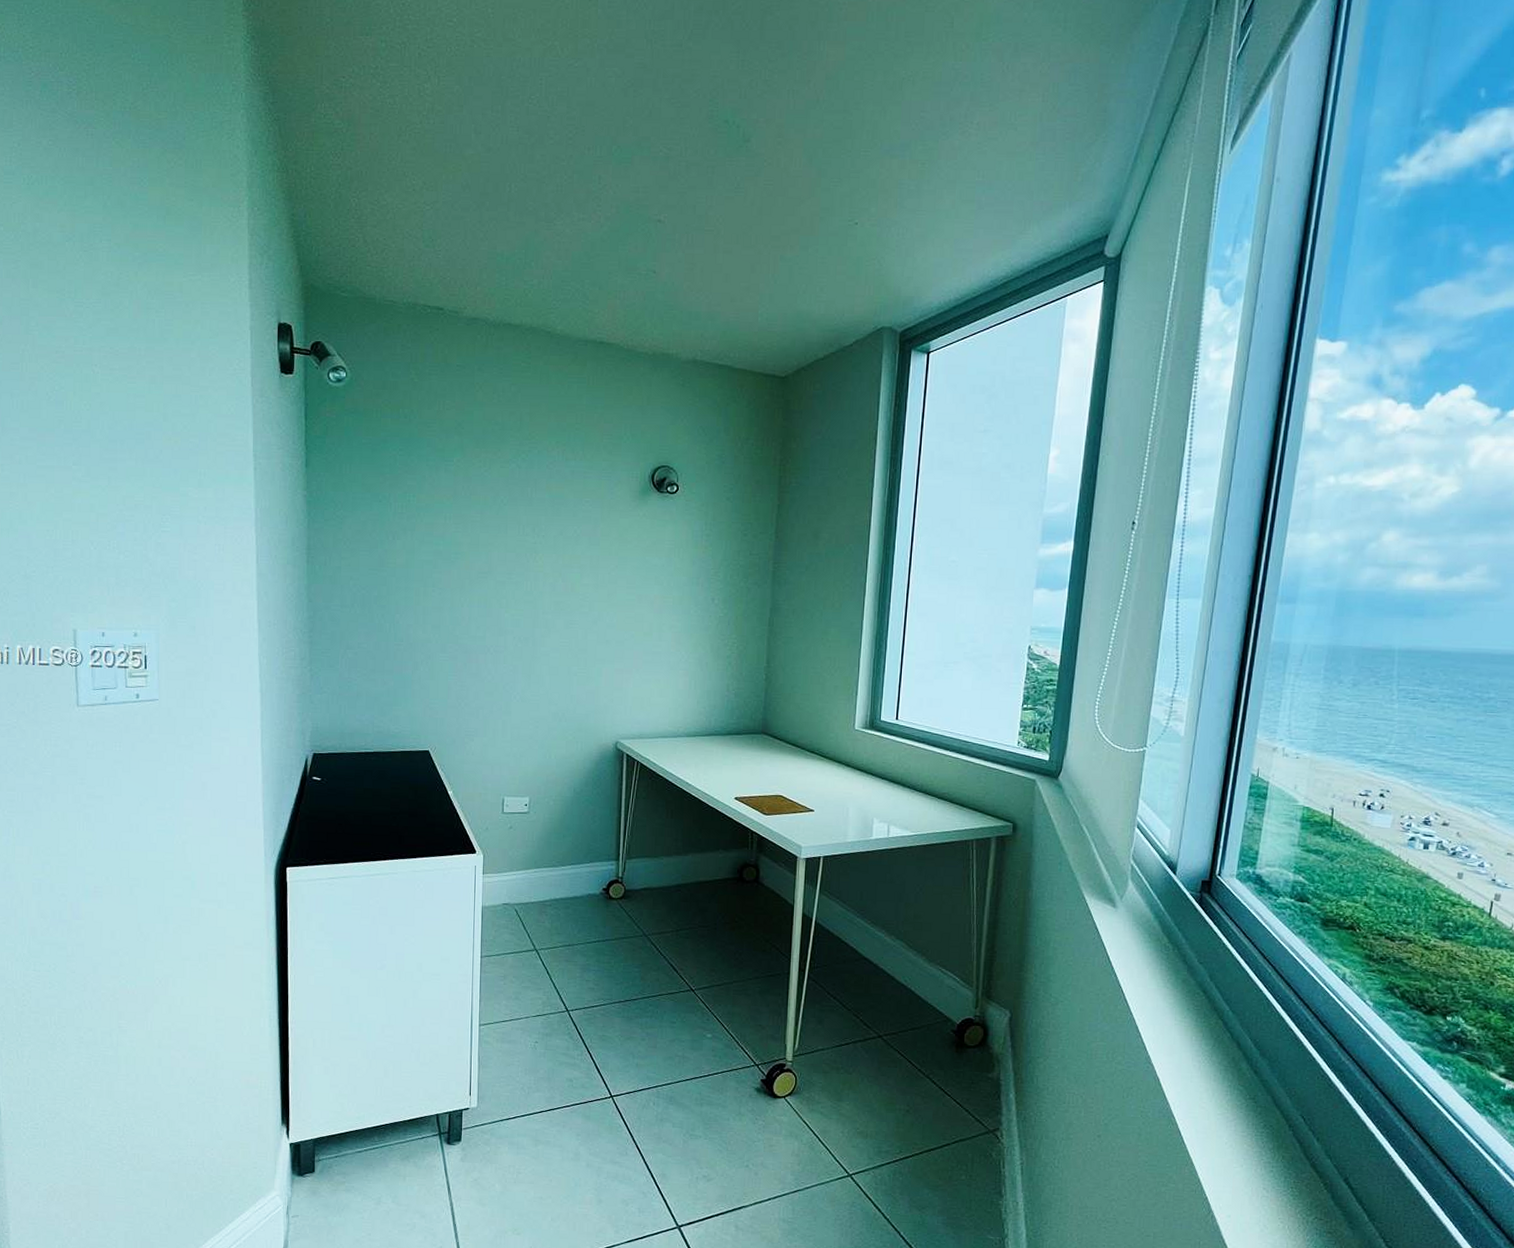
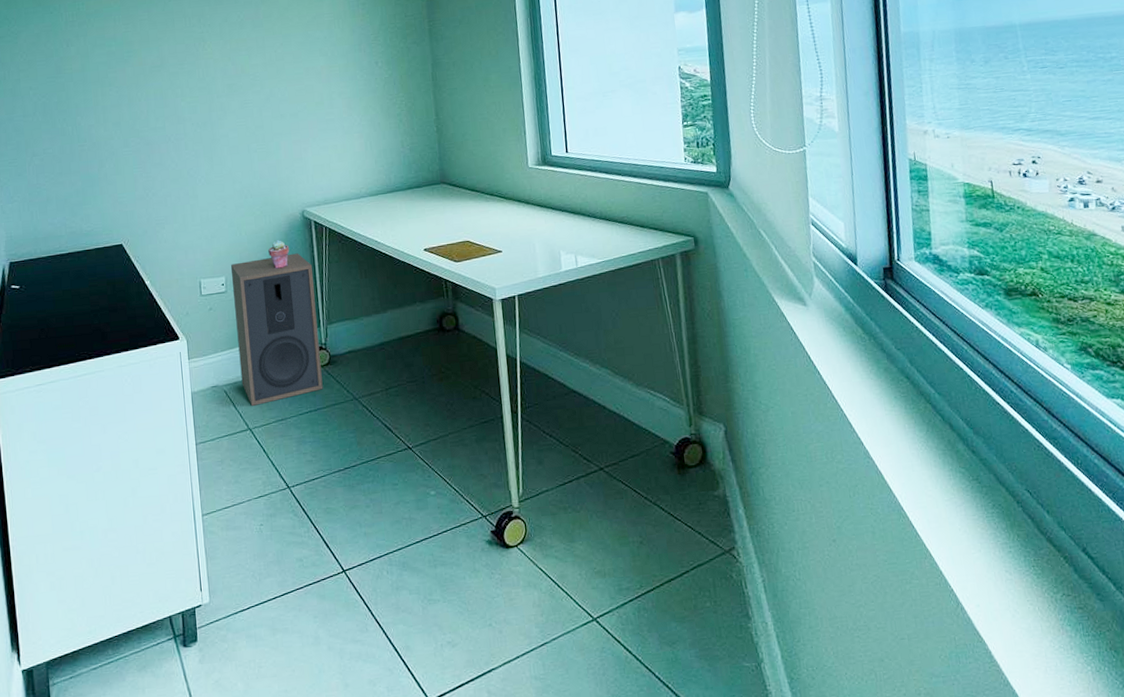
speaker: none [533,783,618,928] -> present [230,253,323,406]
potted succulent: none [576,768,598,797] -> present [268,240,290,269]

